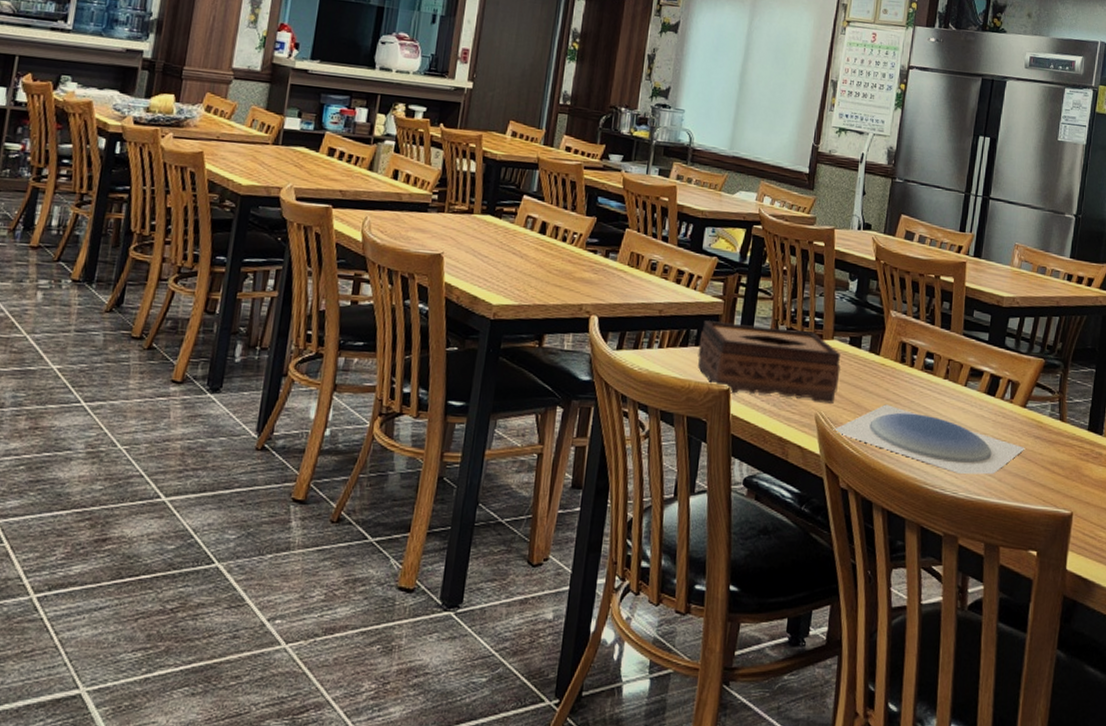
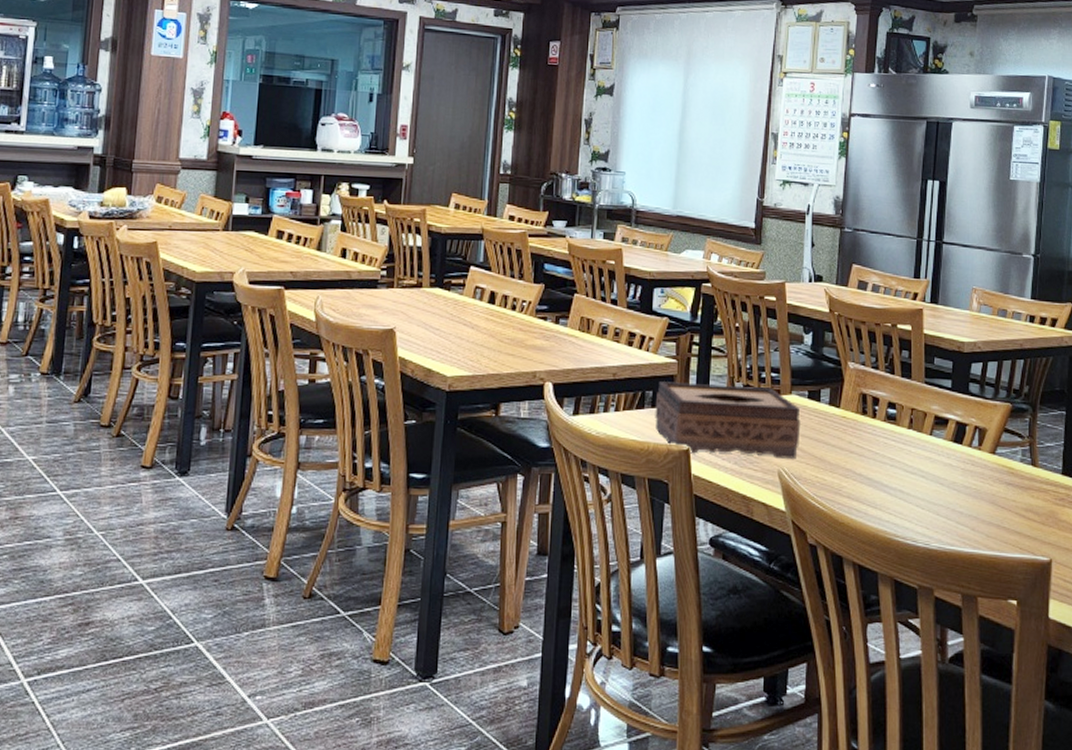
plate: present [833,404,1025,475] -> none [797,457,998,525]

